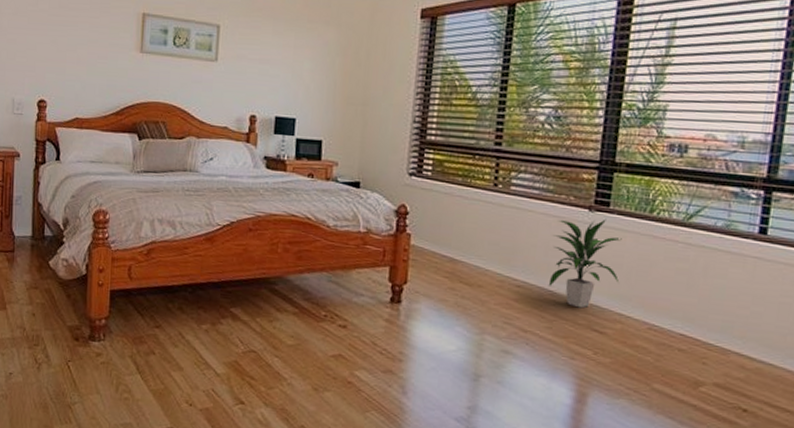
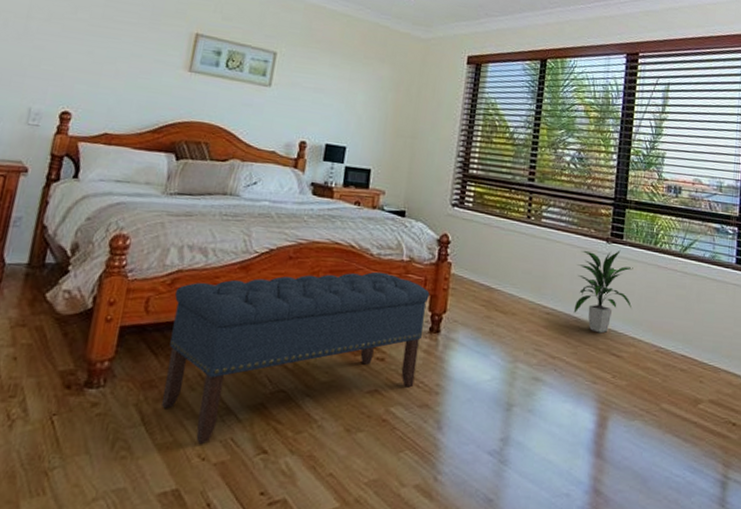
bench: none [152,242,389,392] -> present [162,271,430,444]

